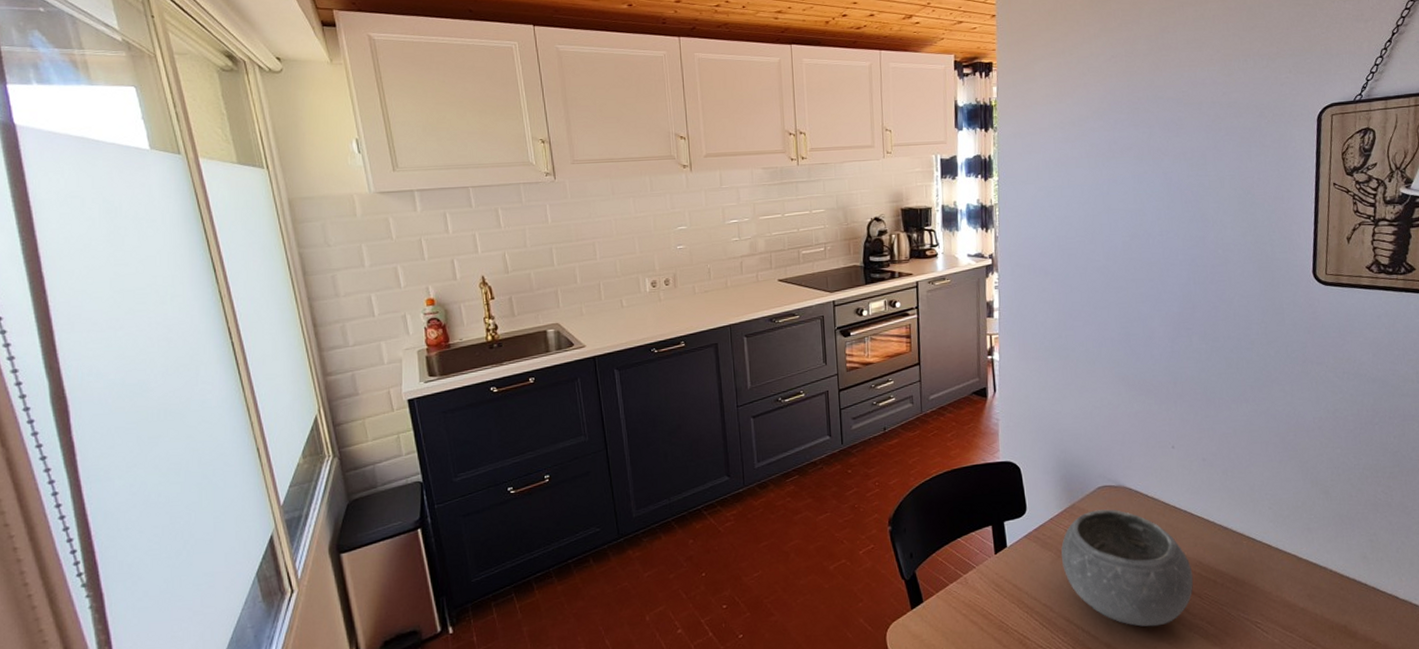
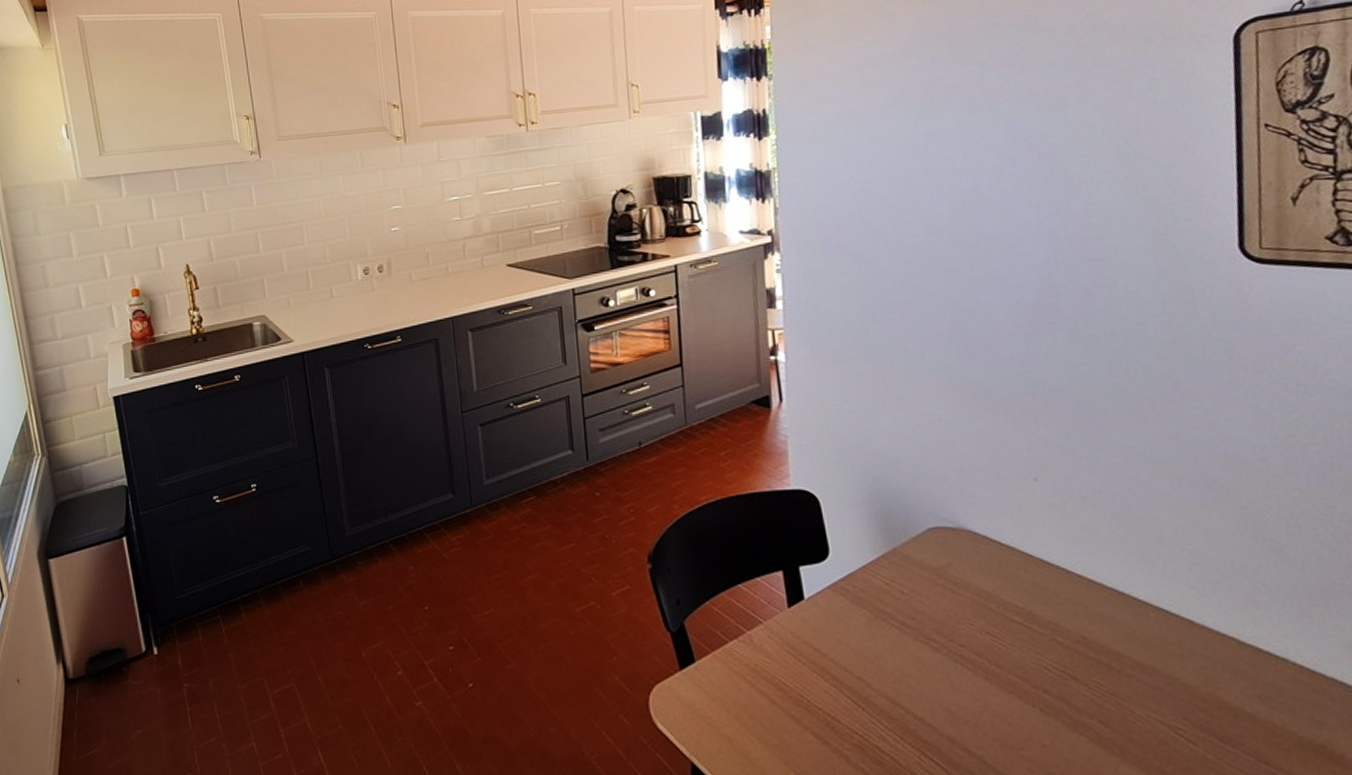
bowl: present [1060,509,1194,627] -> none [878,558,1076,720]

